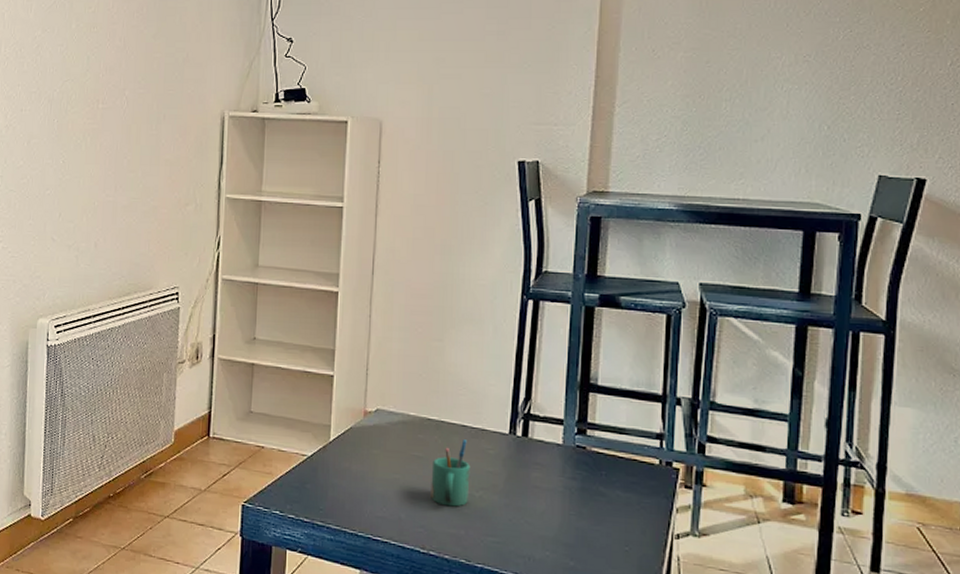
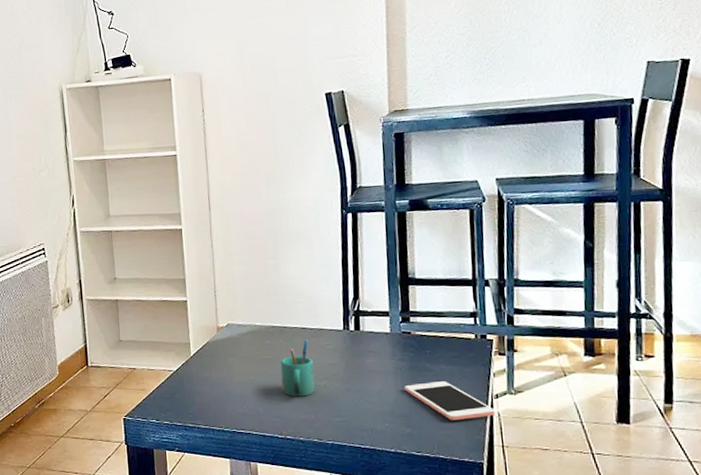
cell phone: none [572,509,674,560] -> present [404,381,495,421]

